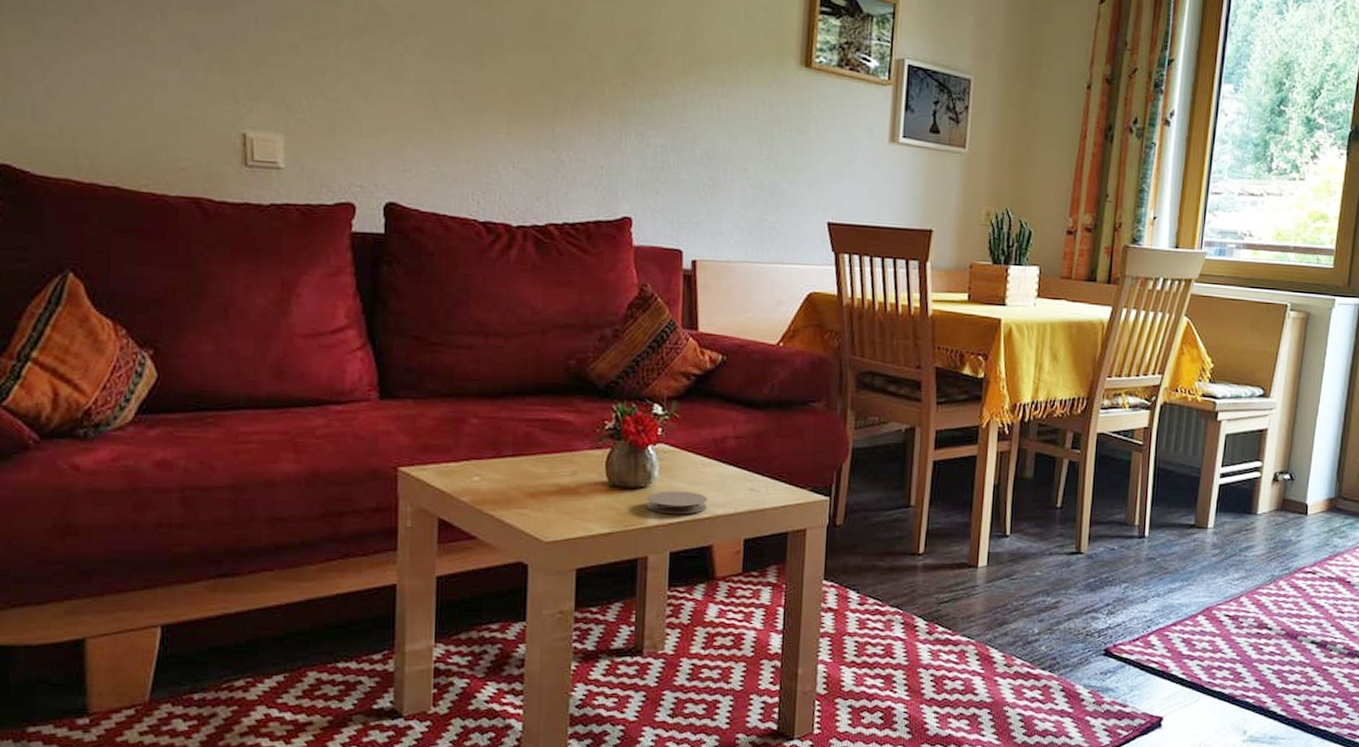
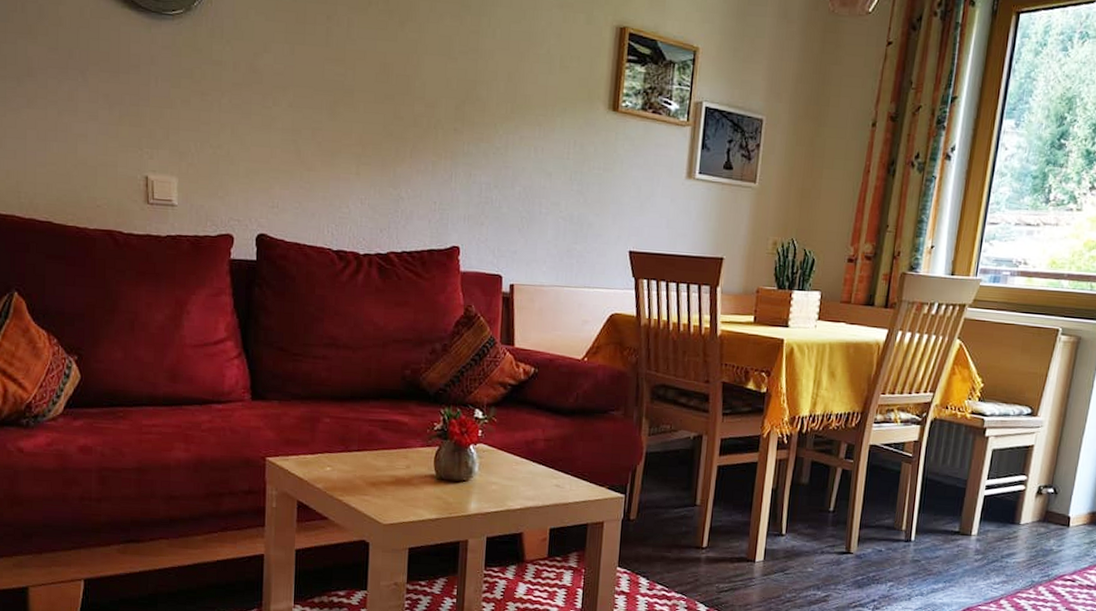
coaster: present [646,491,708,515] -> none [467,484,520,506]

